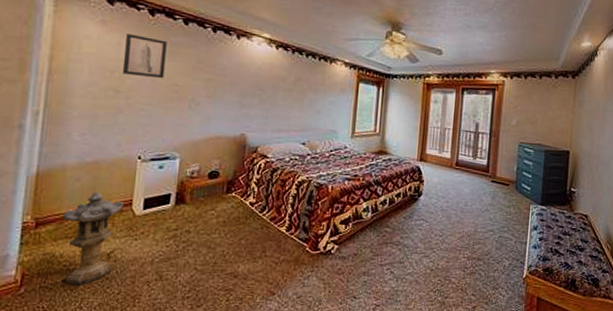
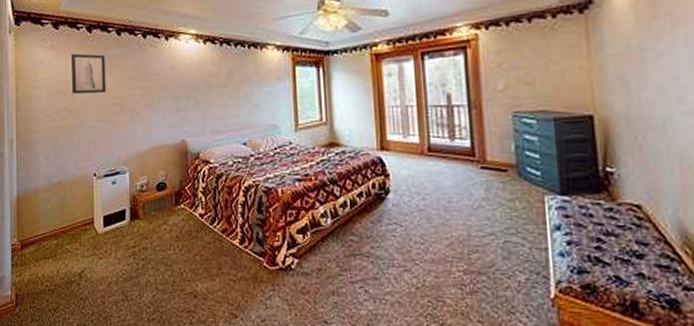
lantern: present [62,191,124,285] -> none [40,211,87,305]

